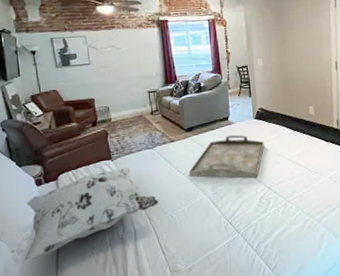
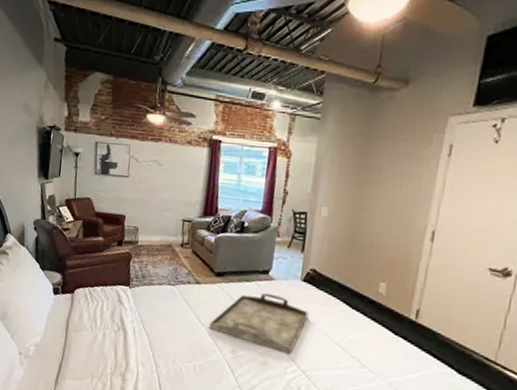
decorative pillow: present [23,167,159,263] -> none [27,296,170,370]

